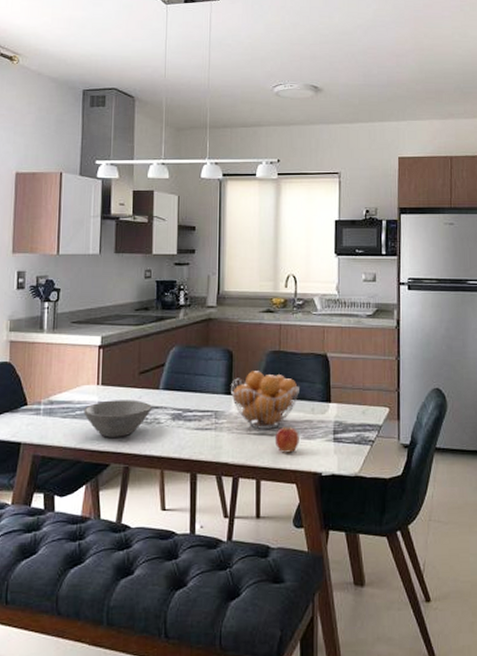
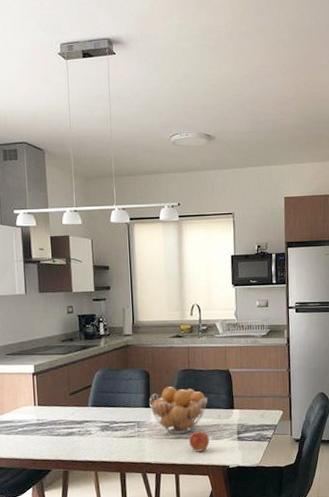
bowl: present [84,400,152,437] -> none [25,416,83,448]

